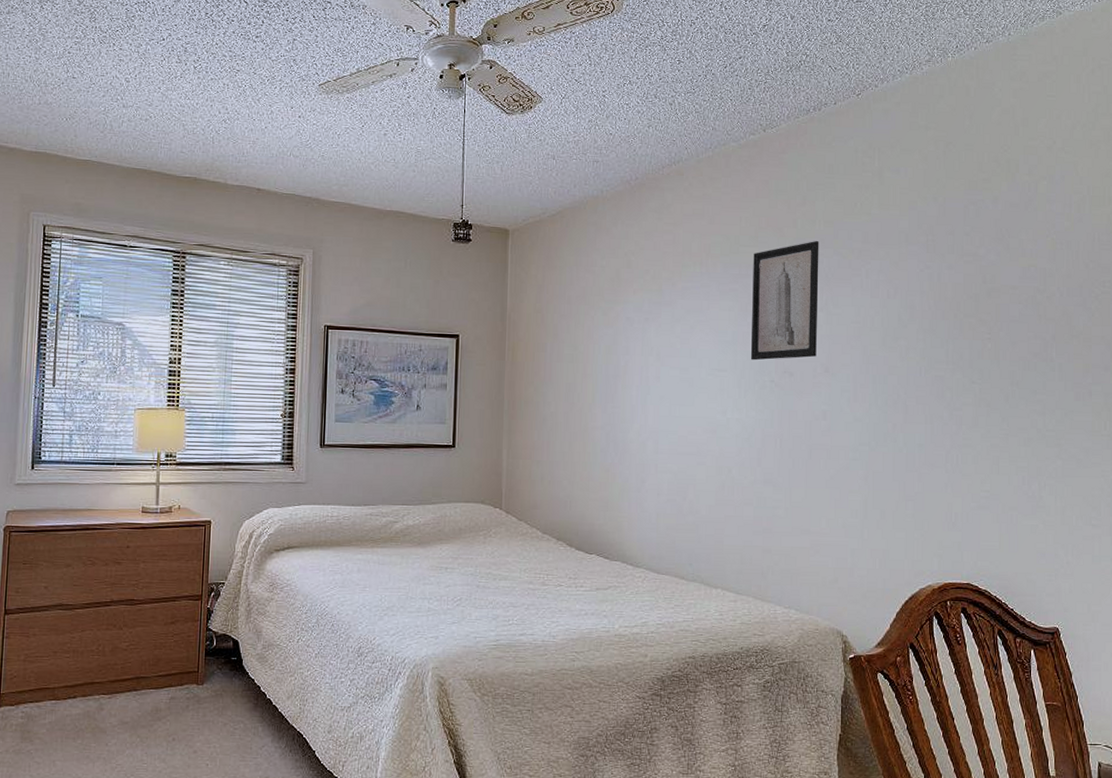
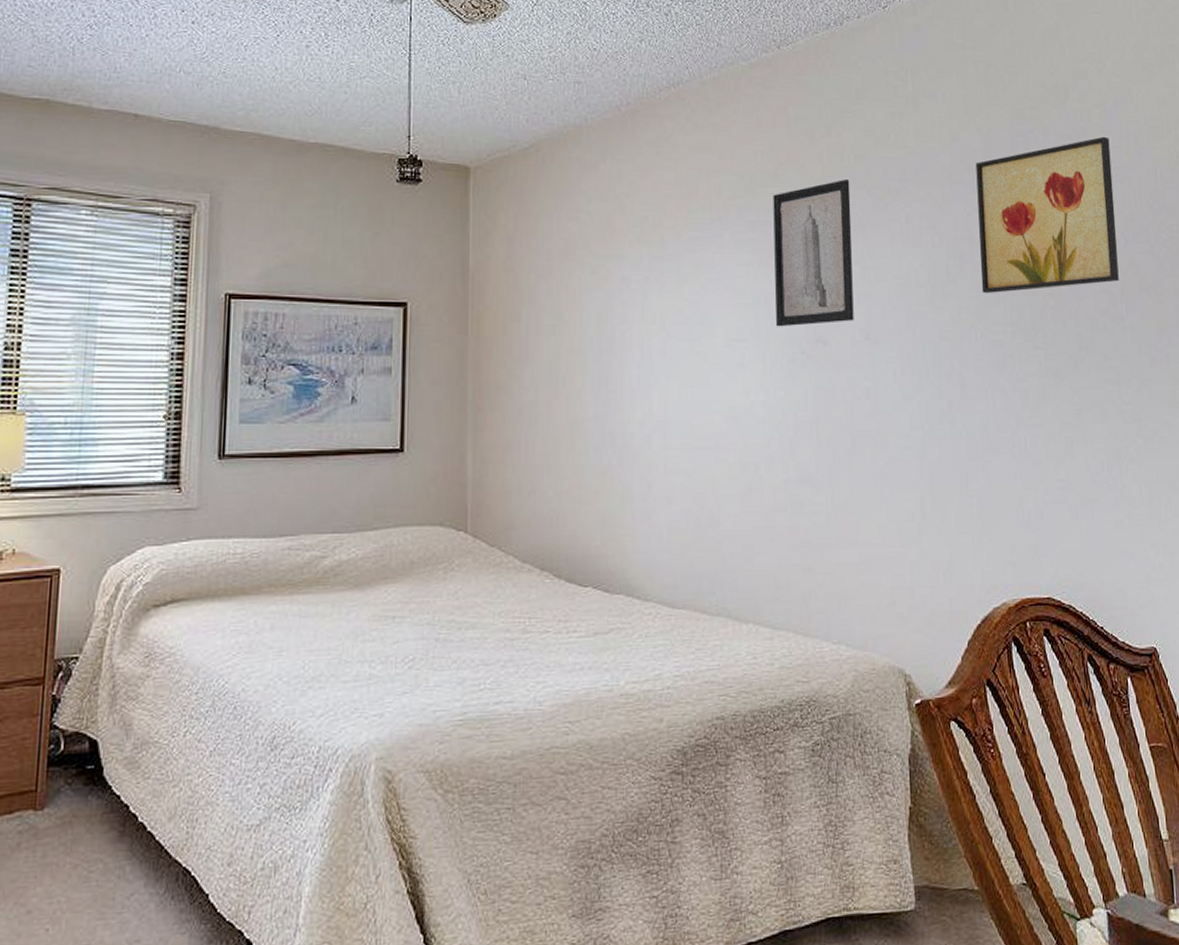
wall art: none [928,205,1053,337] -> present [975,136,1119,294]

